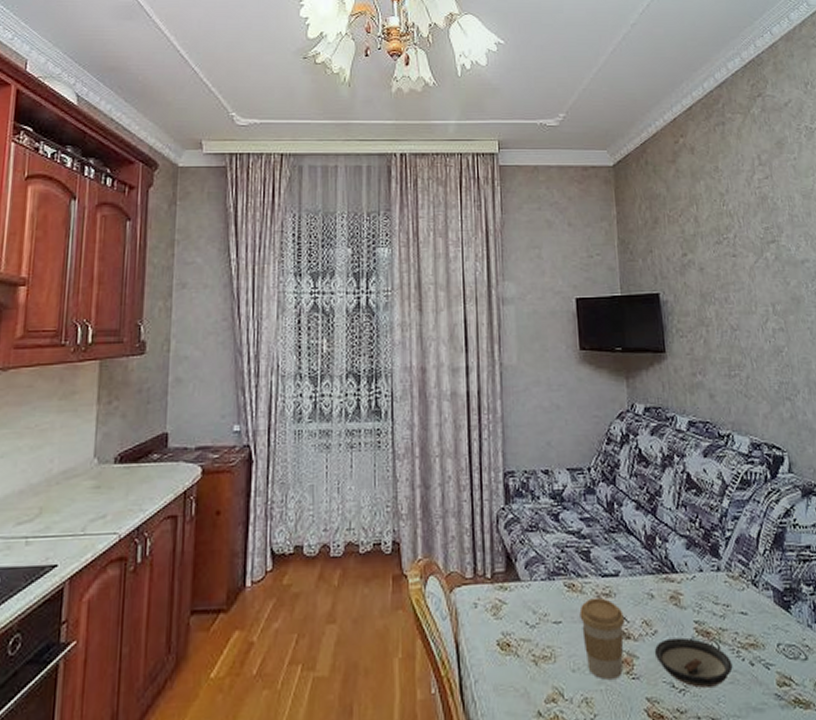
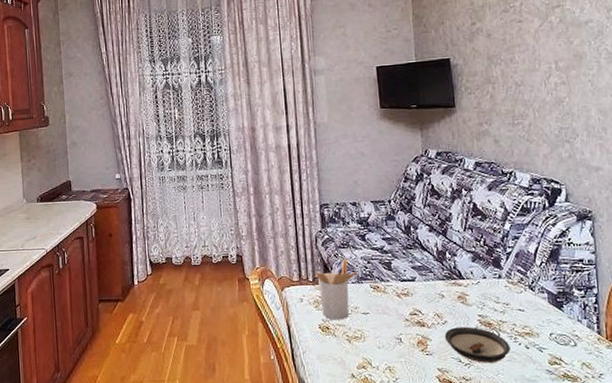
utensil holder: none [495,546,548,633] -> present [315,258,357,320]
coffee cup: present [579,597,624,680] -> none [383,296,420,354]

